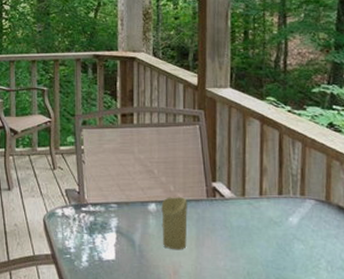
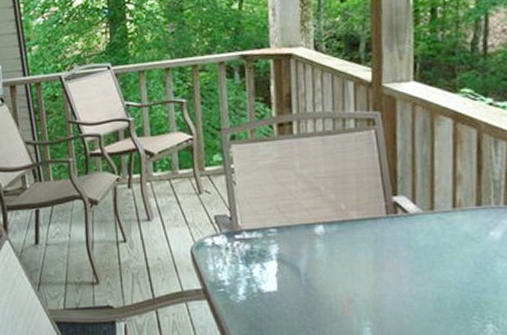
candle: present [161,197,188,250] -> none [330,216,363,277]

